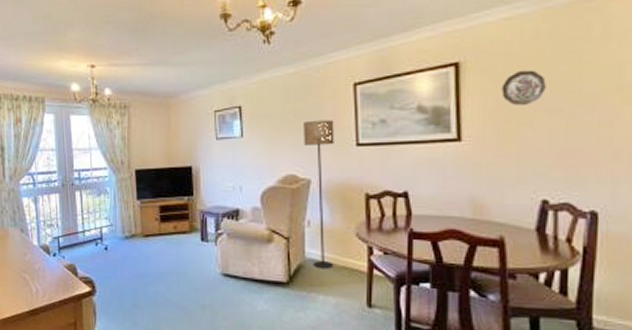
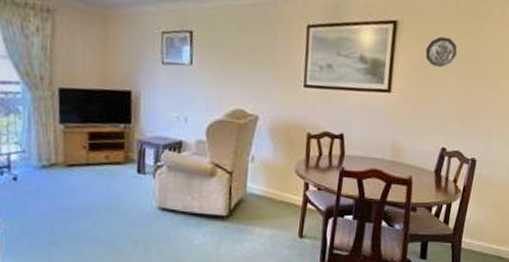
floor lamp: present [304,120,334,269] -> none [253,56,286,203]

